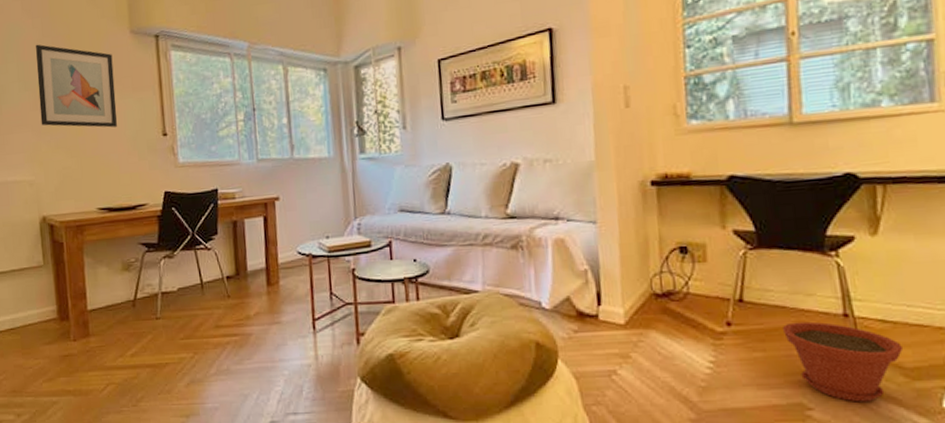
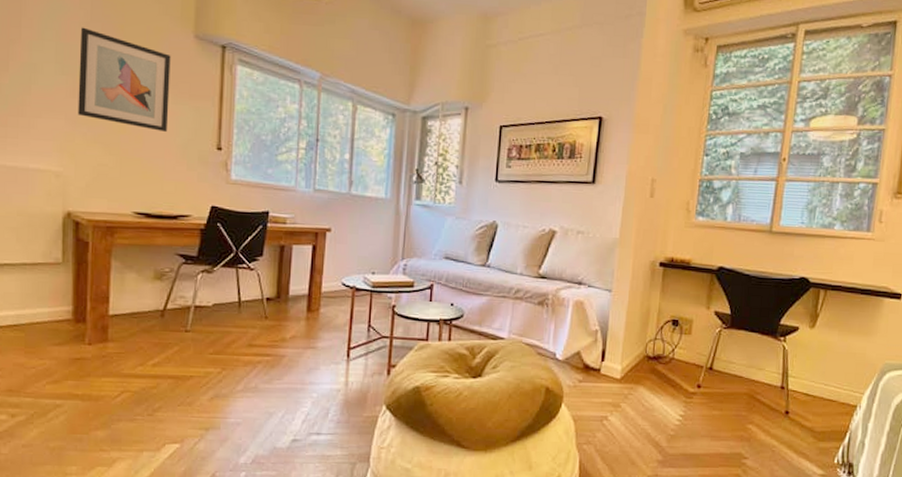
plant pot: present [781,321,904,402] -> none [736,389,817,455]

